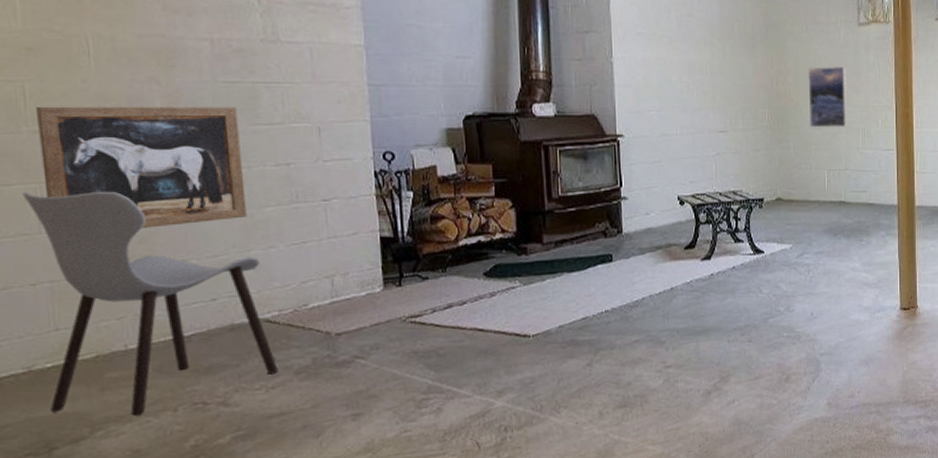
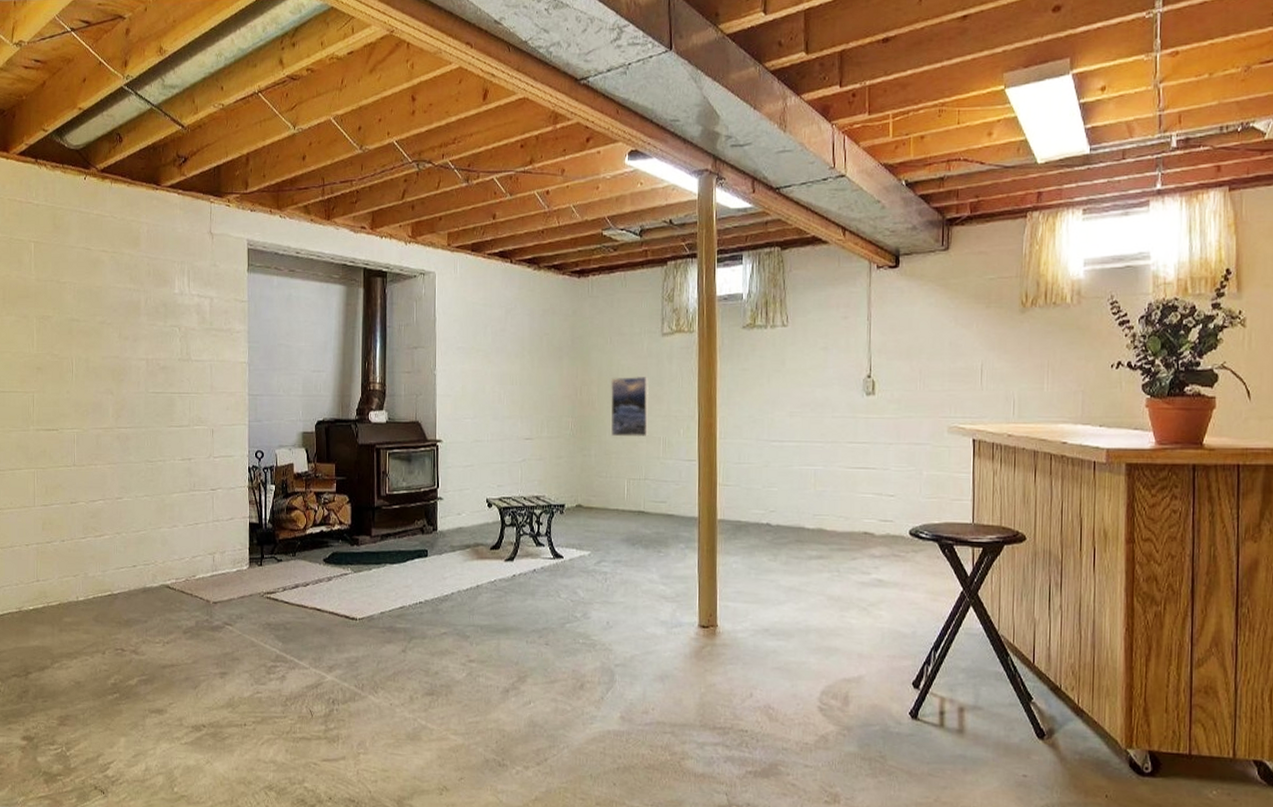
chair: present [23,192,279,417] -> none [27,475,172,655]
wall art: present [36,106,247,228] -> none [39,411,160,506]

